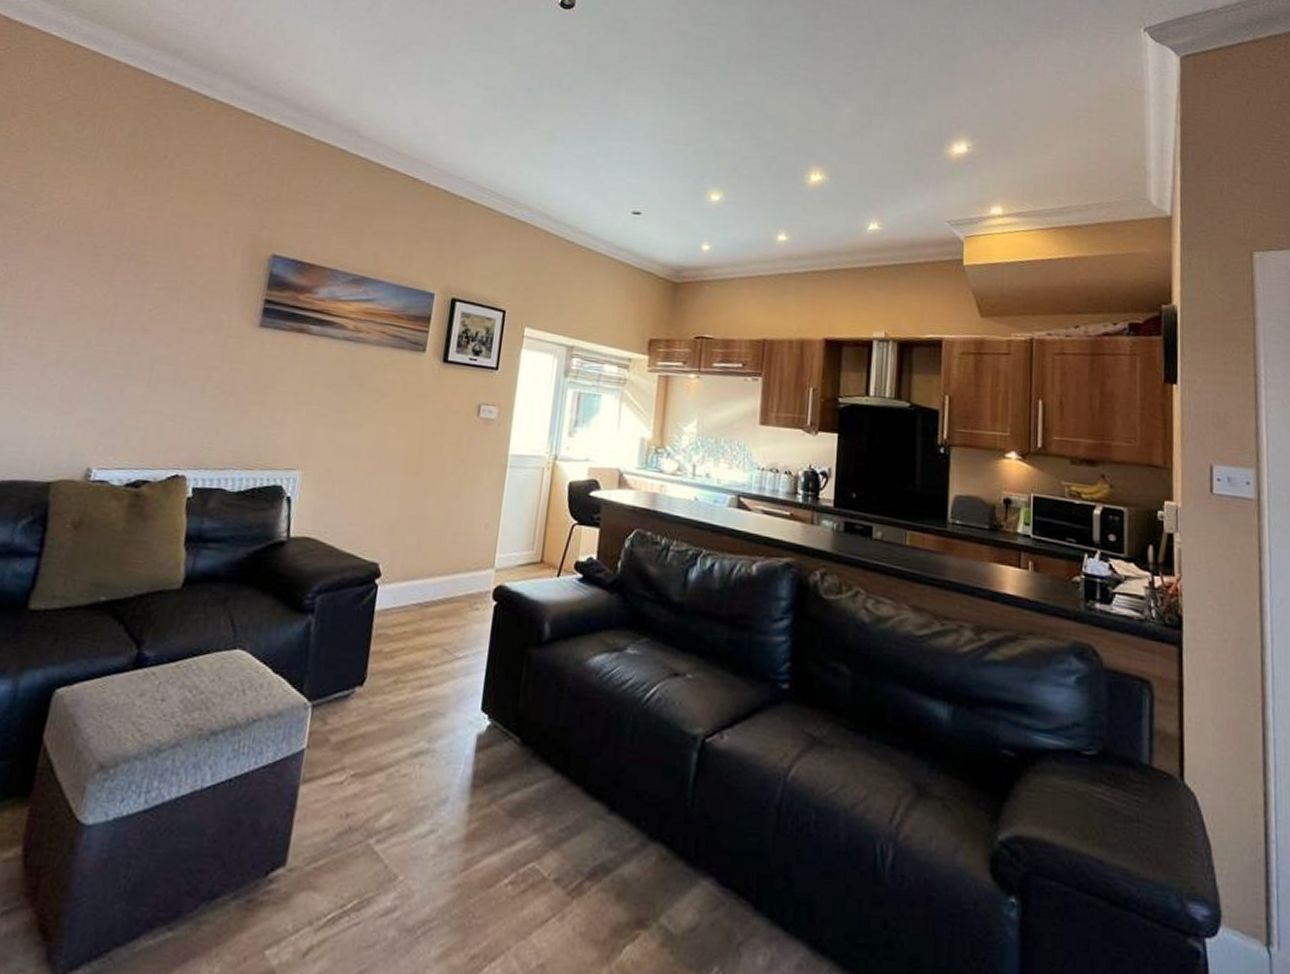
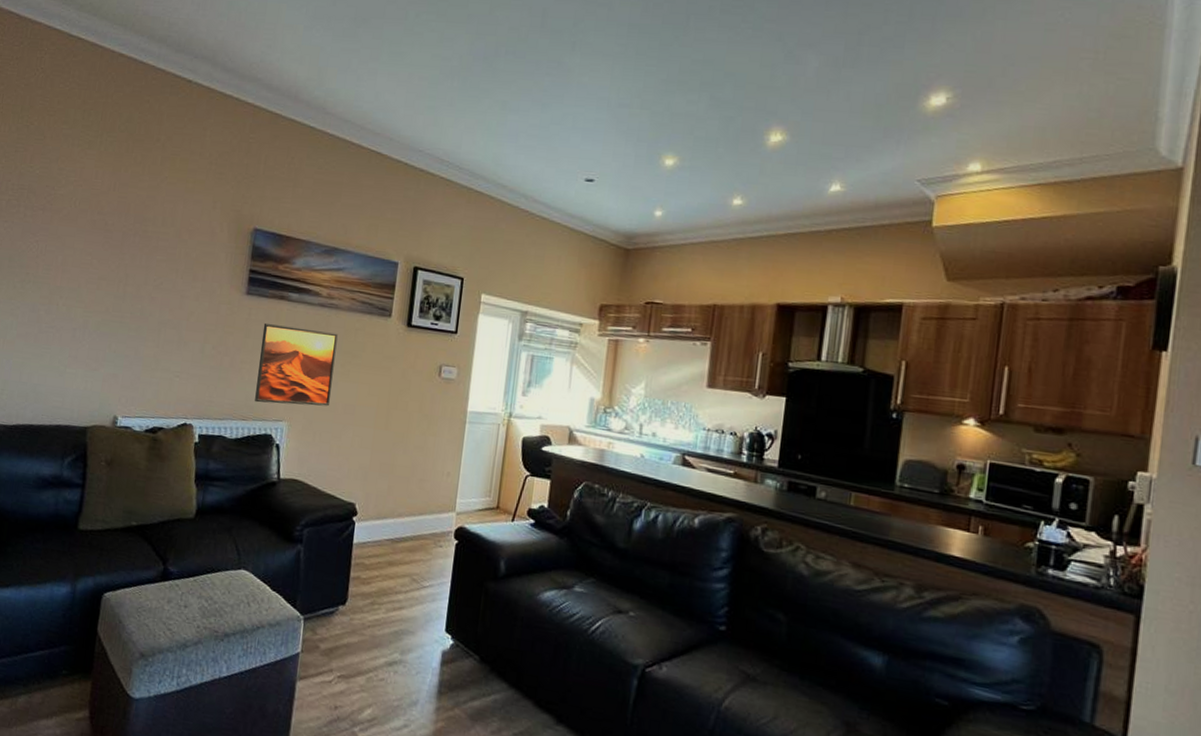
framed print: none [263,358,365,452] -> present [255,322,338,407]

